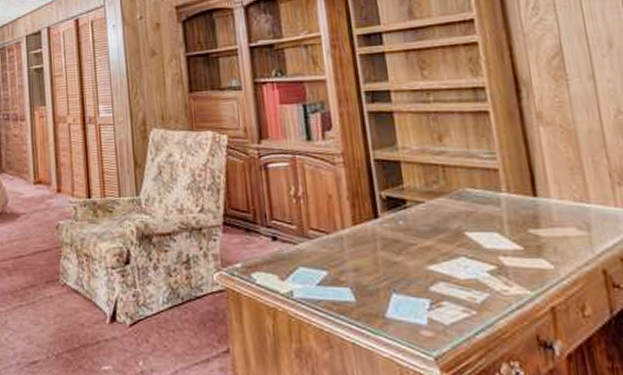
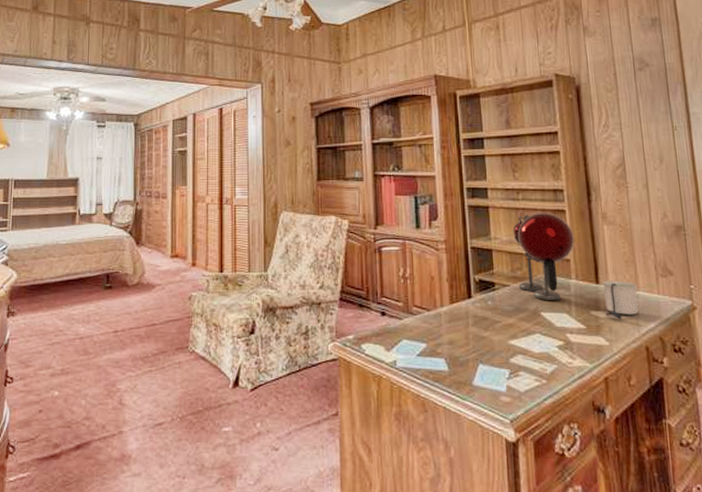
desk lamp: none [424,115,592,239] -> present [513,212,639,320]

